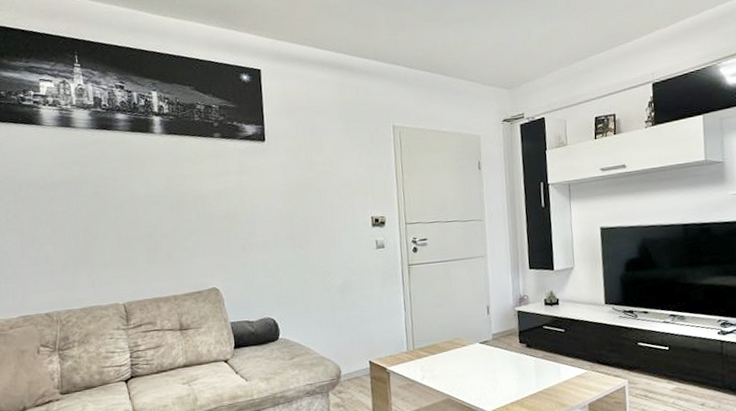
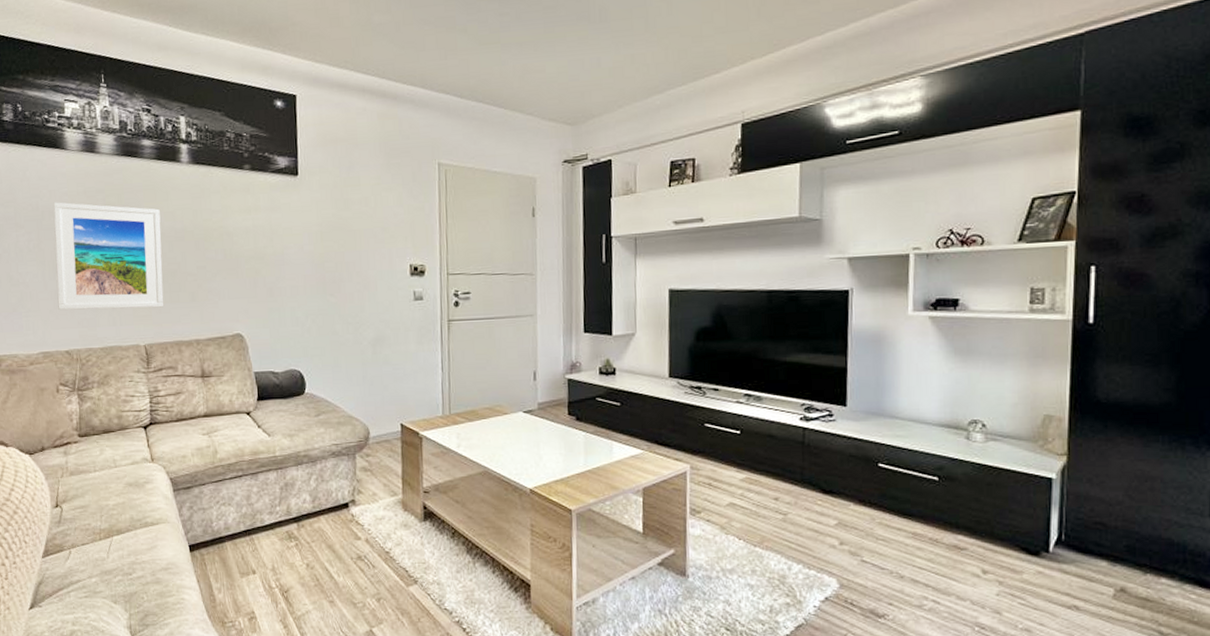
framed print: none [30,174,141,275] -> present [53,202,164,310]

